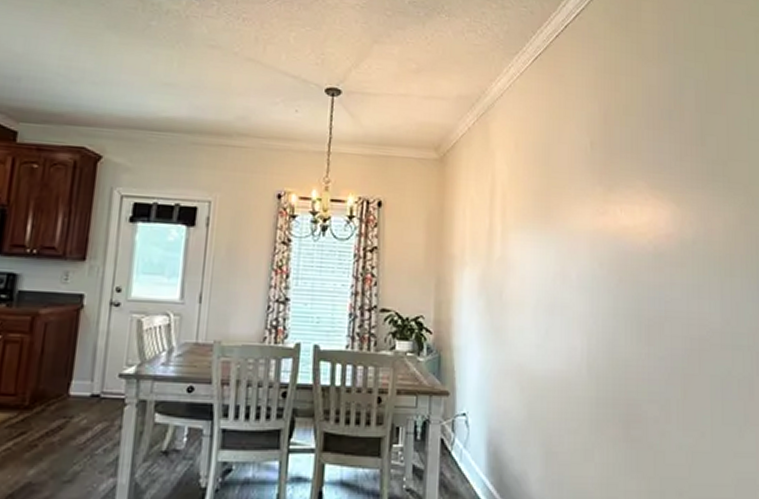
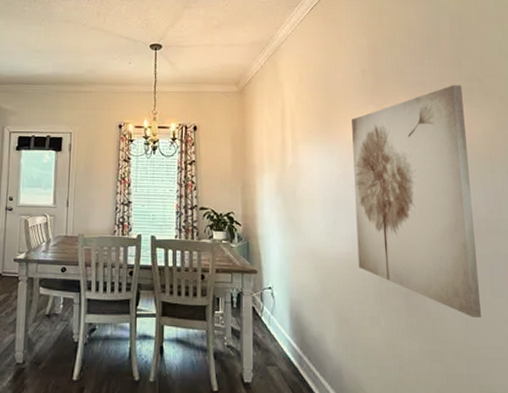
wall art: none [573,167,710,450] -> present [352,85,482,317]

